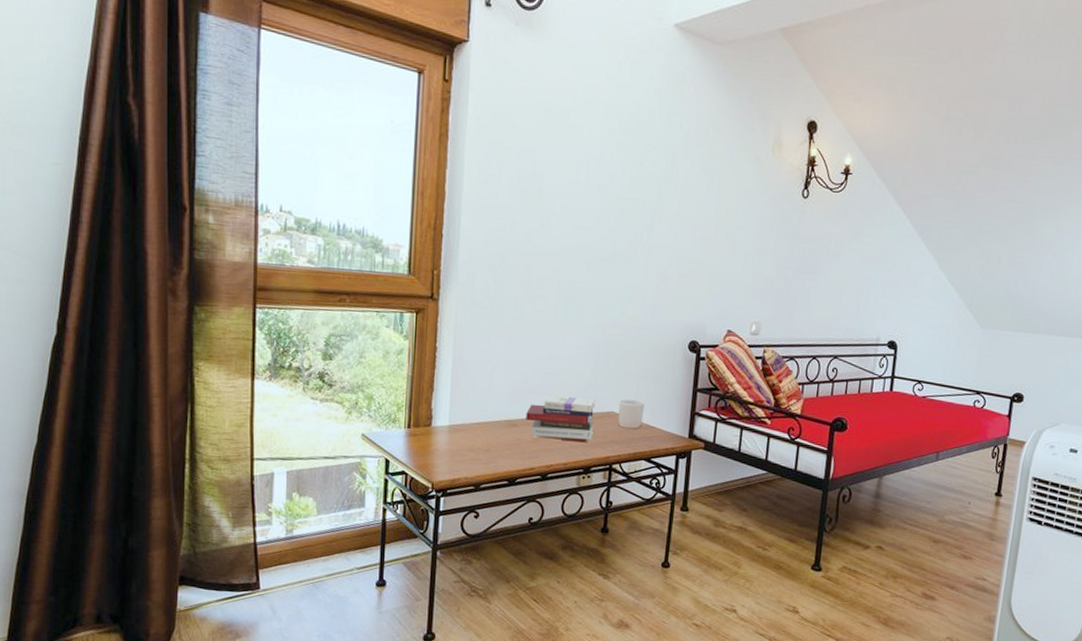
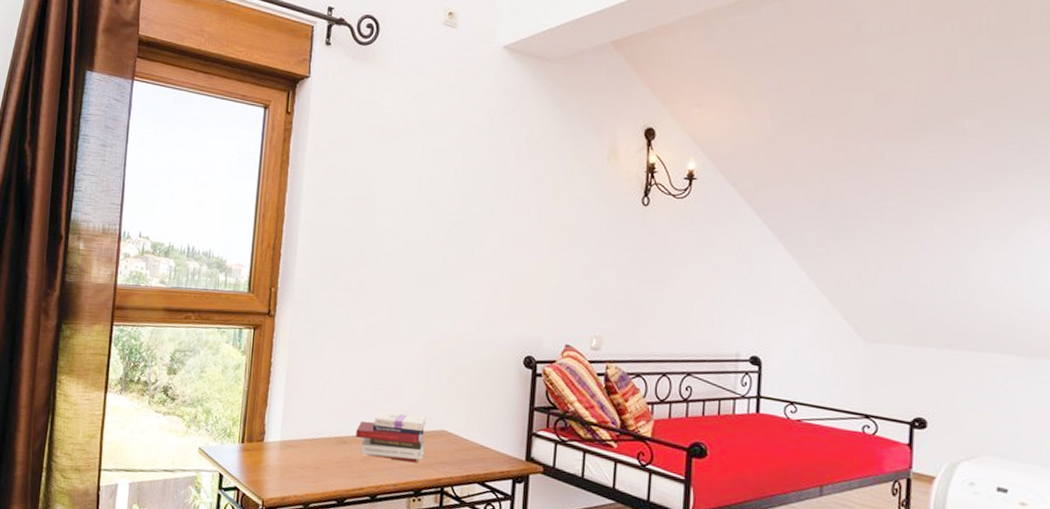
mug: present [618,399,644,429] -> none [450,417,478,450]

